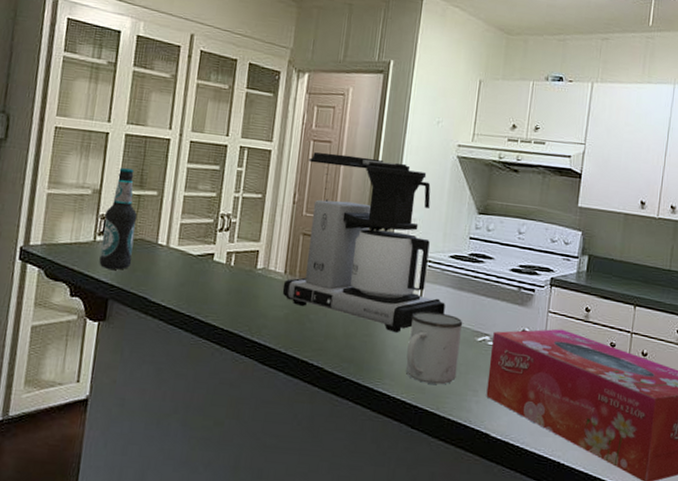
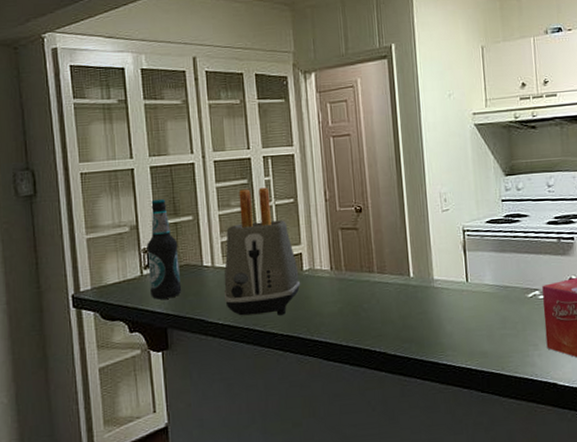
toaster: none [172,174,252,309] -> present [223,187,301,316]
coffee maker: present [282,152,445,332] -> none [331,141,492,305]
mug: present [406,311,463,385] -> none [460,277,515,348]

